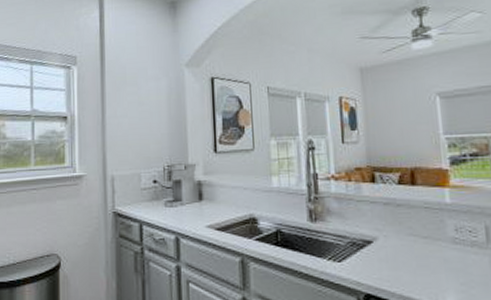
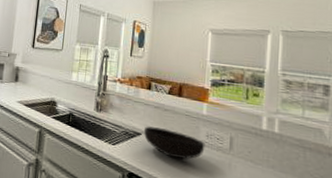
bowl: none [374,230,456,266] -> present [143,126,205,160]

